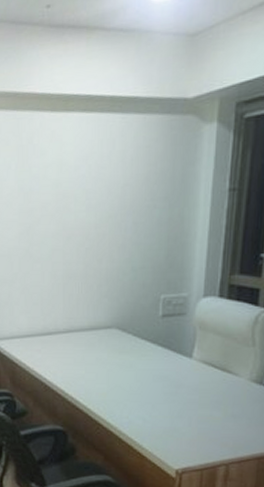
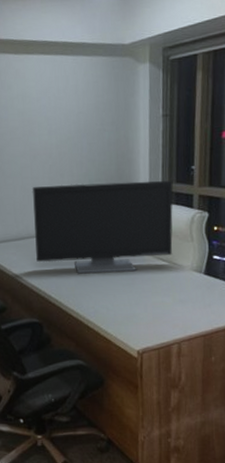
monitor: none [63,270,236,378] -> present [32,180,173,274]

